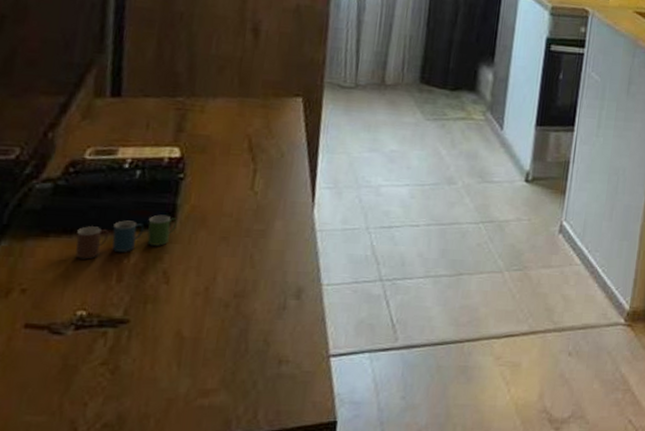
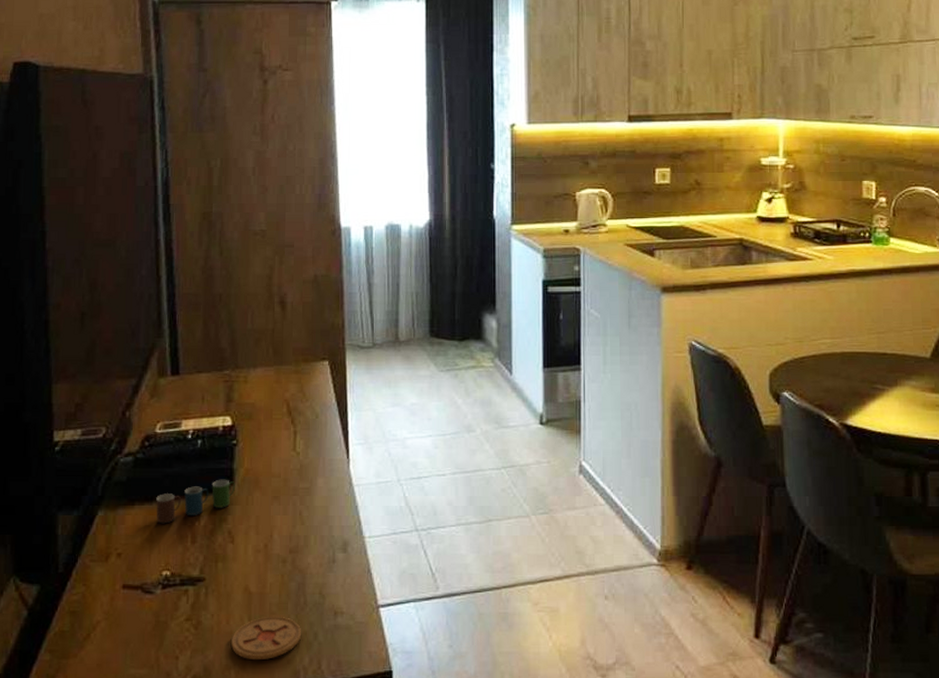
coaster: none [153,362,239,409] -> present [231,616,301,661]

